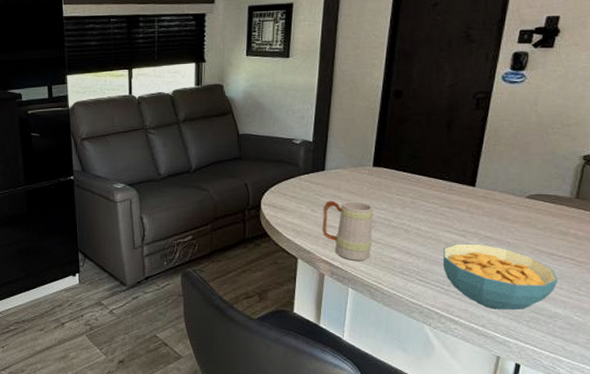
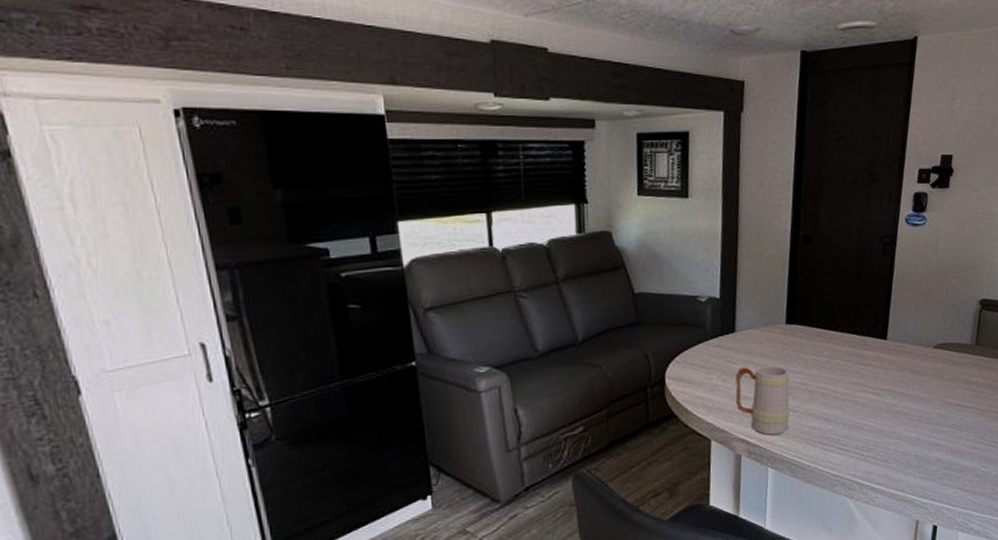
cereal bowl: present [442,243,558,309] -> none [860,401,965,471]

